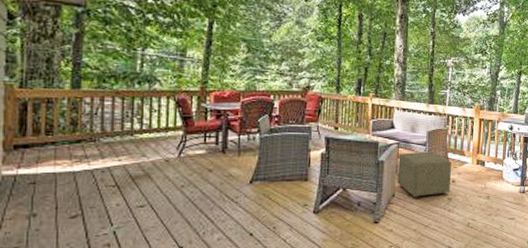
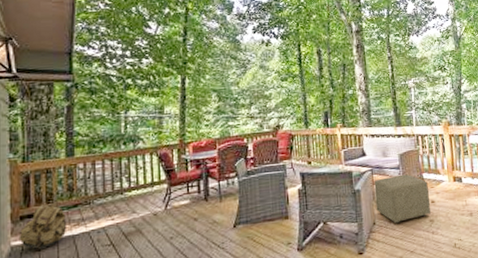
backpack: none [11,133,67,183] -> present [18,200,66,250]

